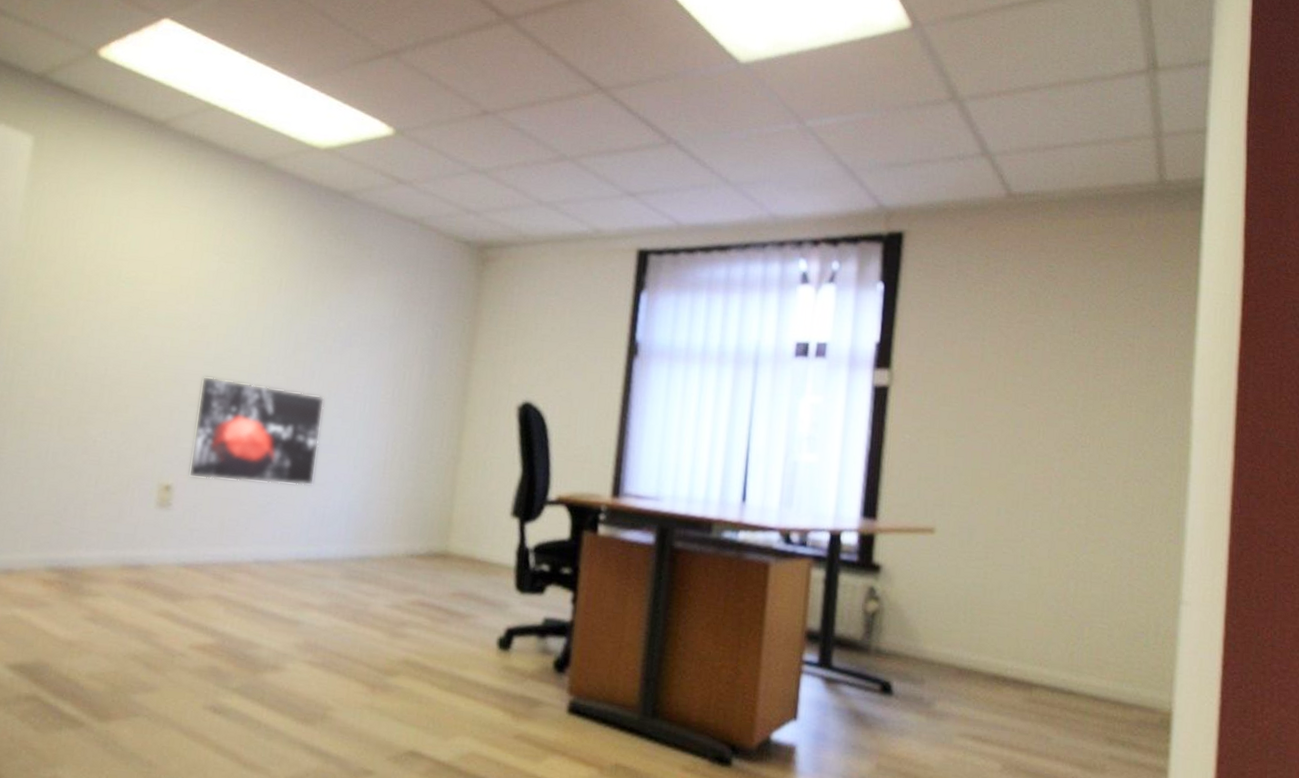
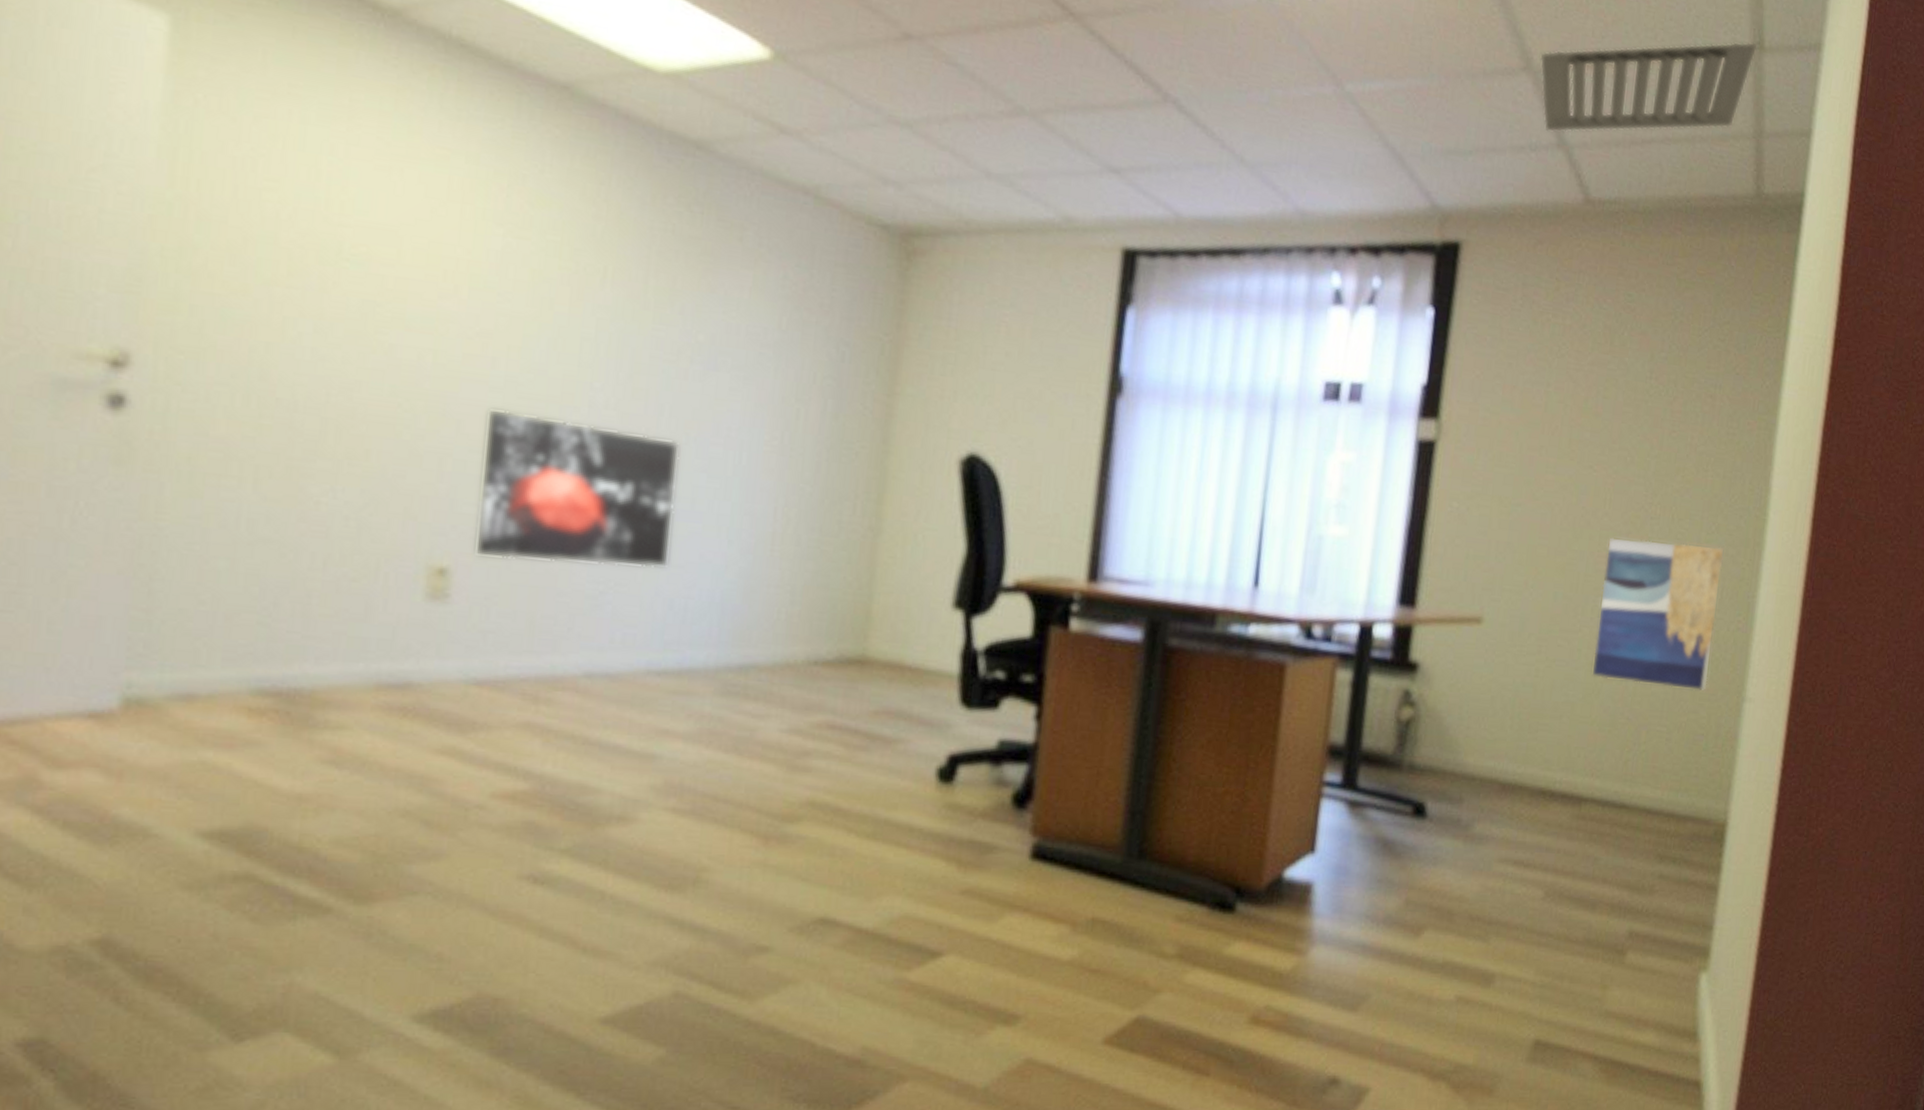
ceiling vent: none [963,64,1152,145] -> present [1540,42,1757,132]
wall art: none [1036,463,1152,594] -> present [1593,537,1724,690]

